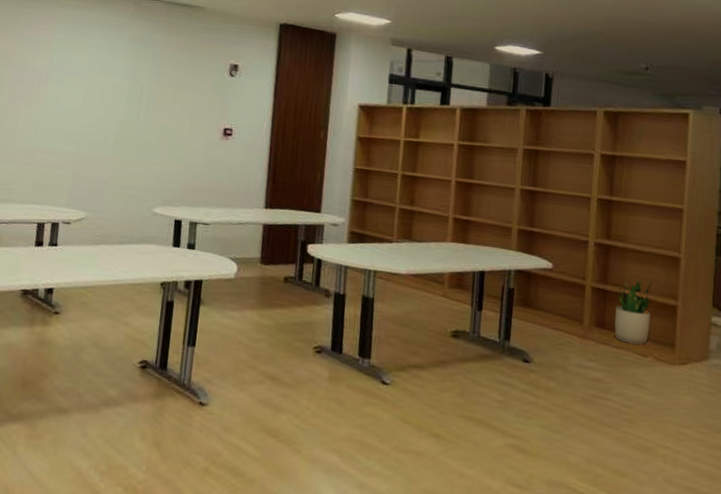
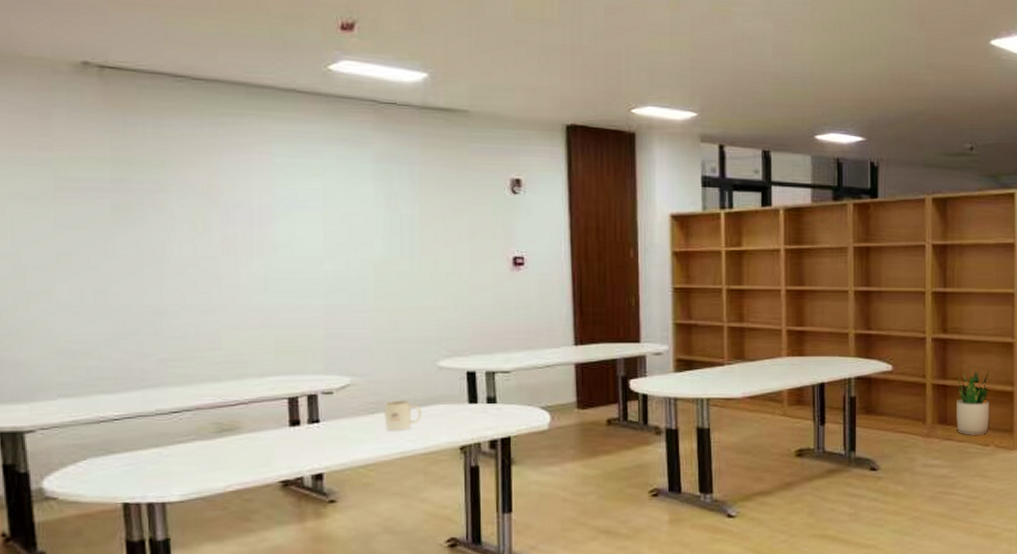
mug: none [105,236,135,263] -> present [384,400,421,432]

